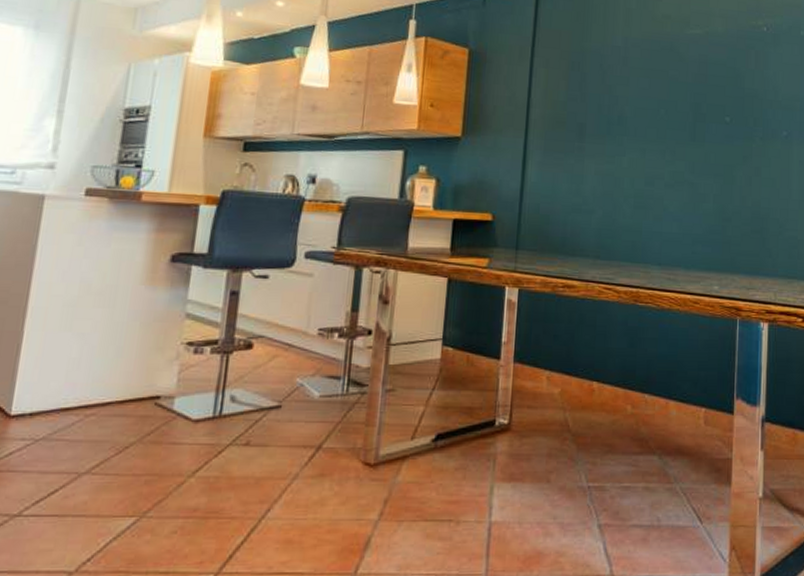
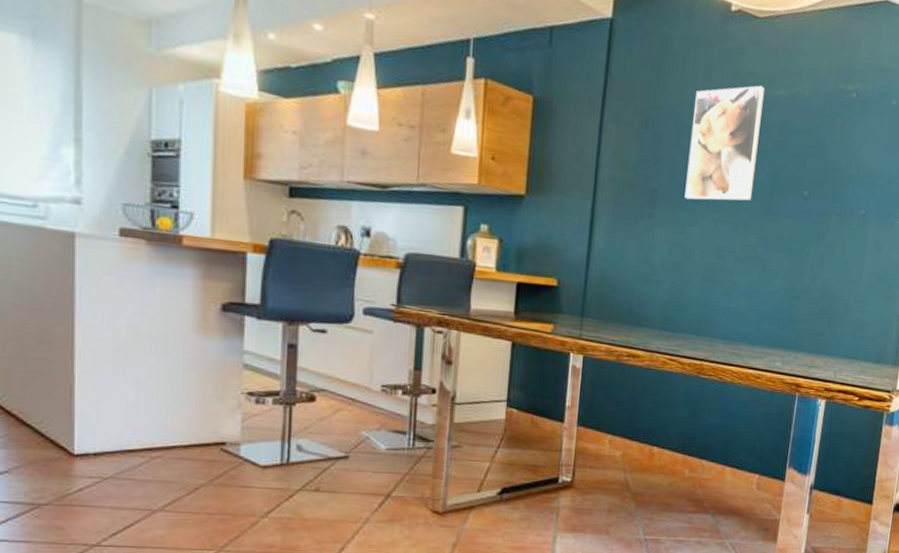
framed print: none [612,26,680,132] -> present [684,85,764,201]

